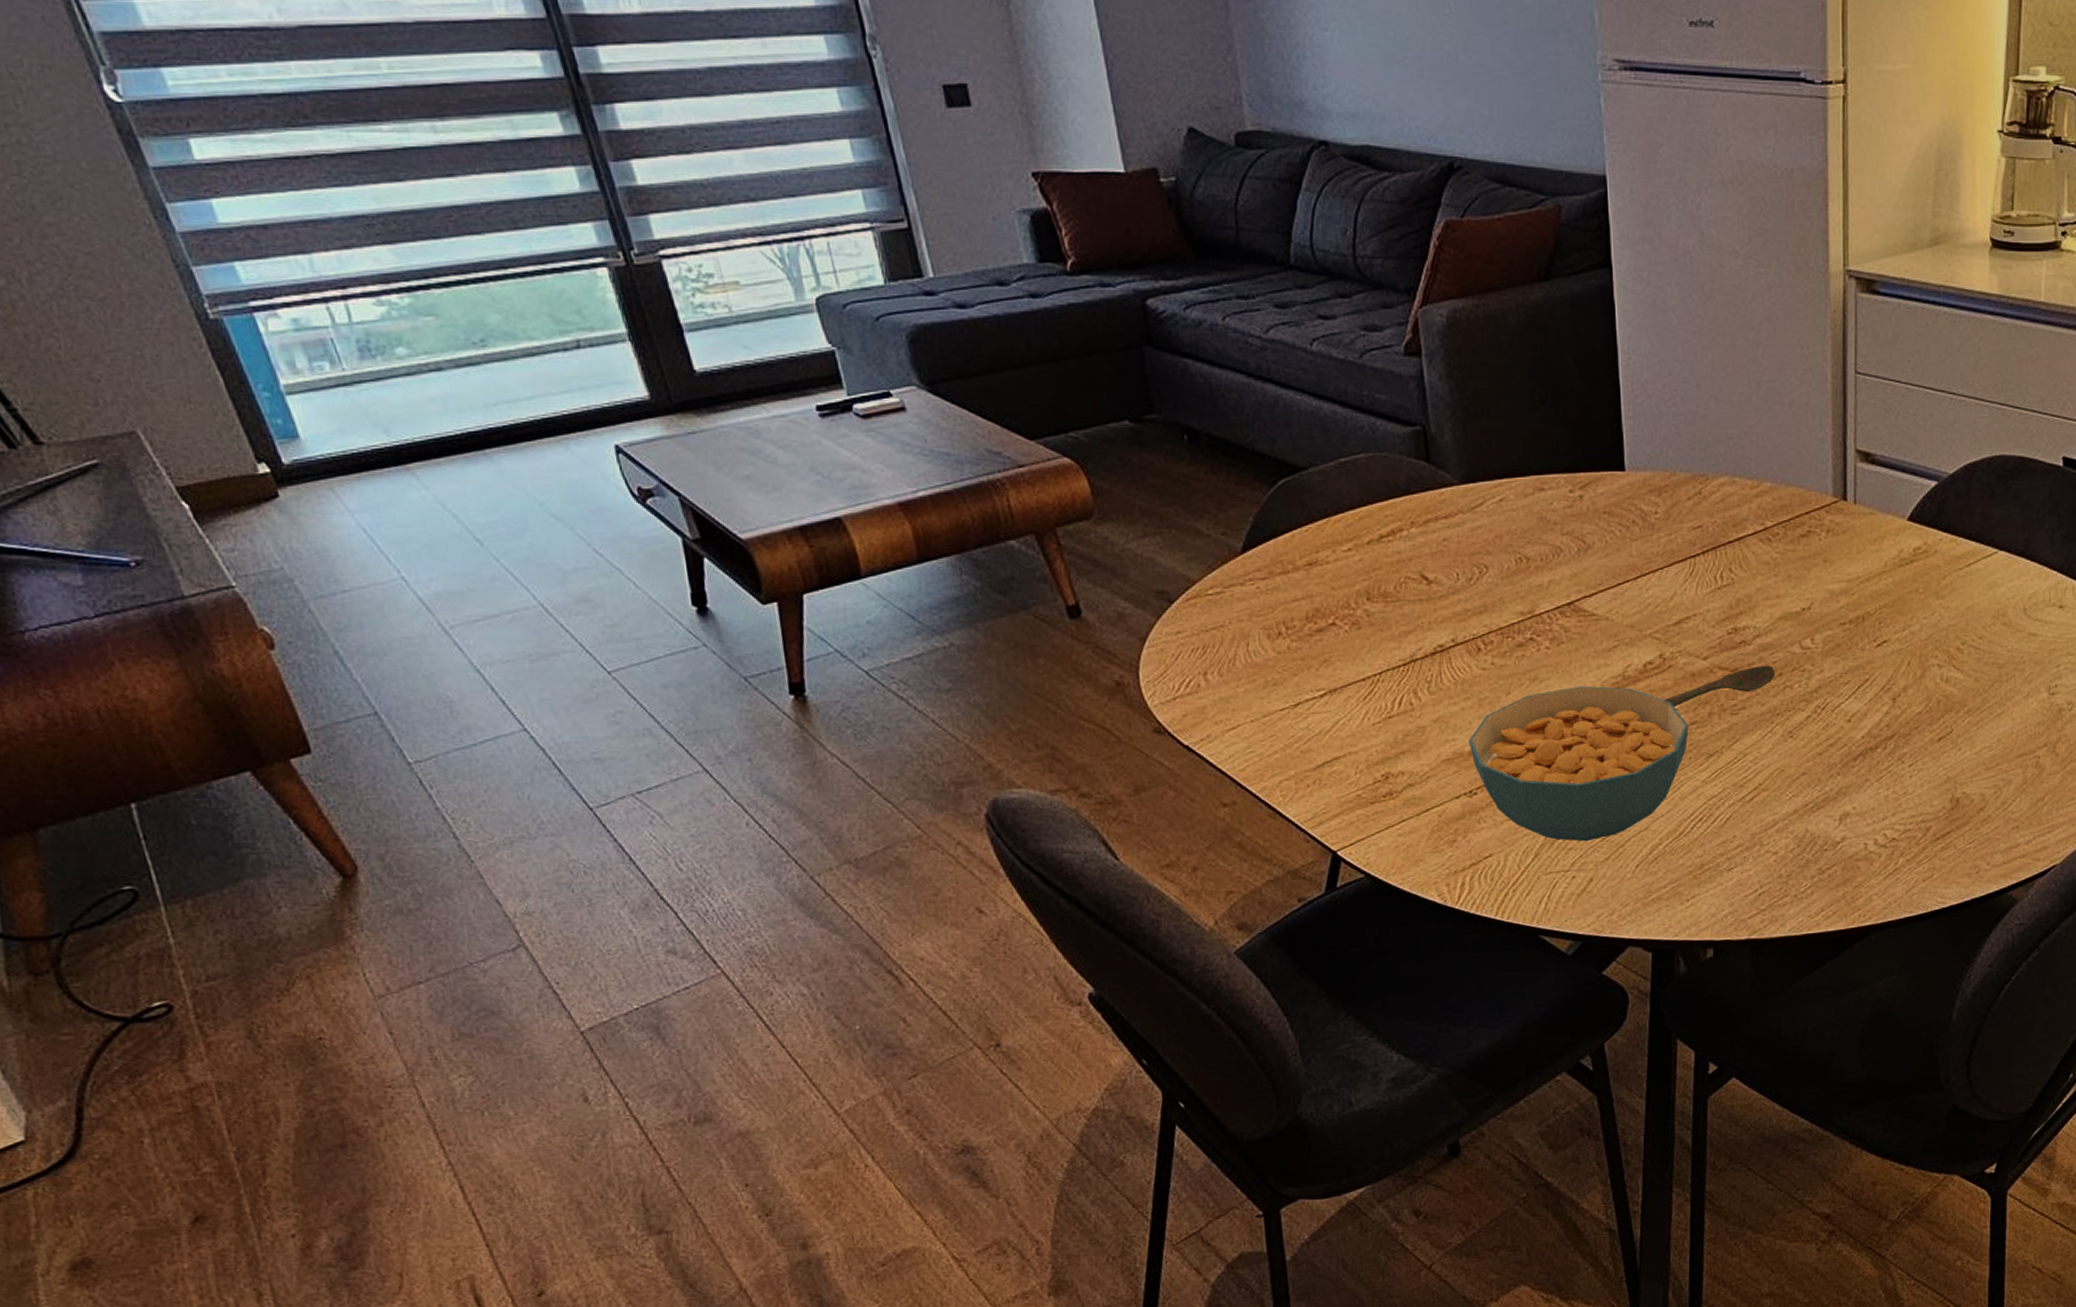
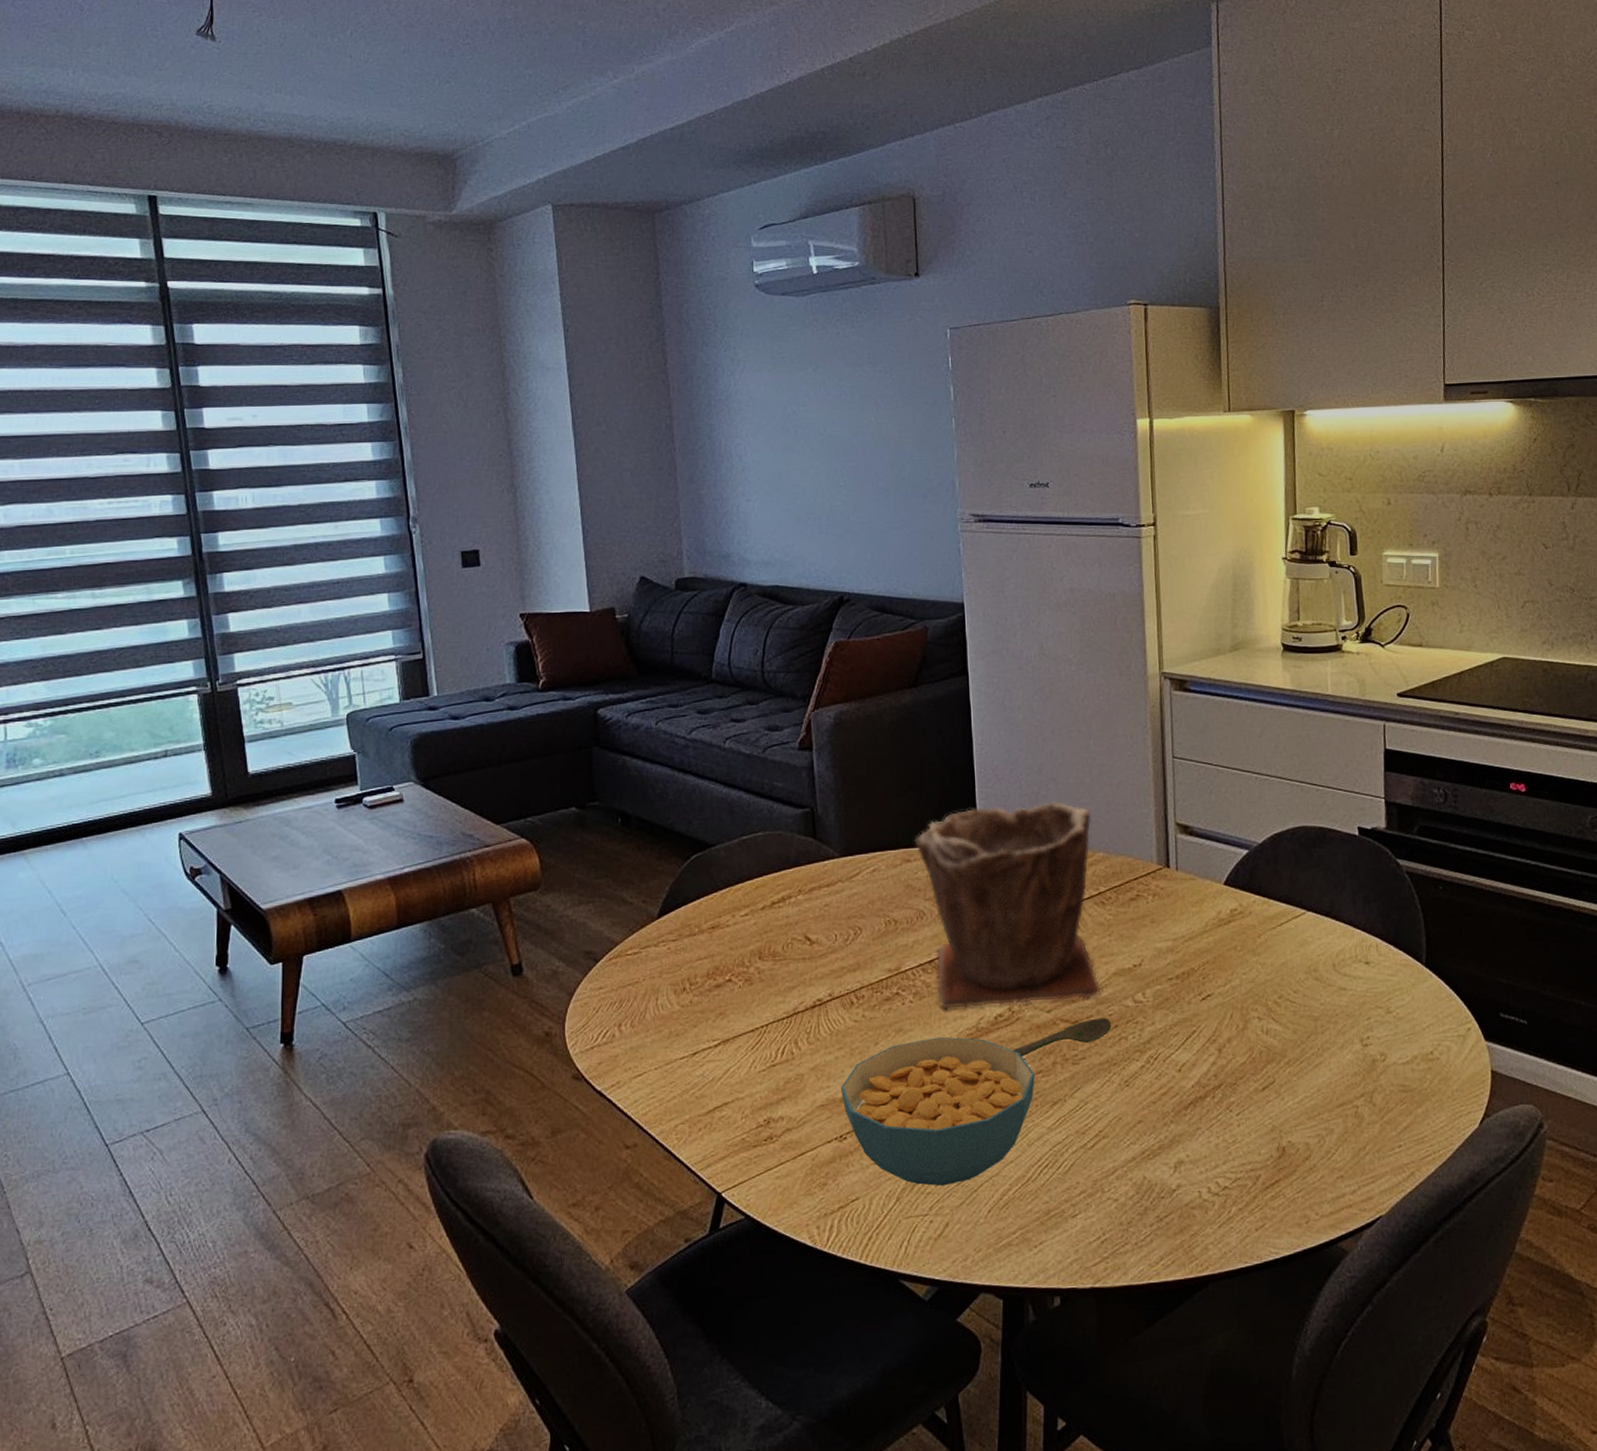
plant pot: none [1548,422,1765,655] -> present [914,801,1101,1009]

